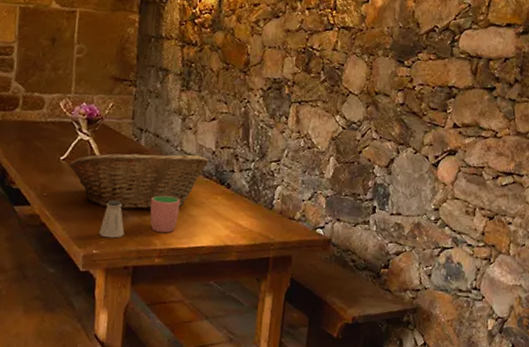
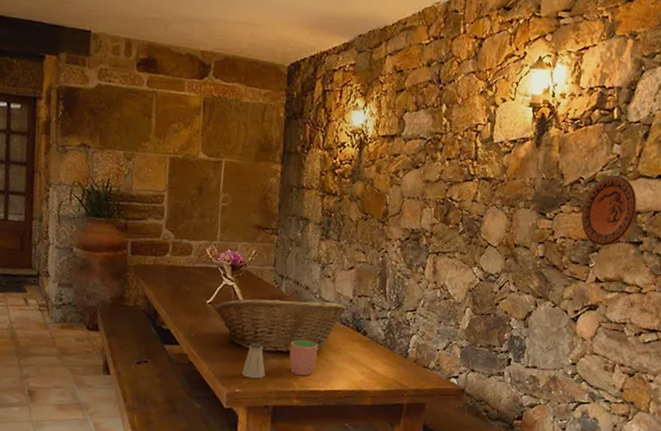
decorative plate: none [437,23,489,93] -> present [580,174,637,247]

